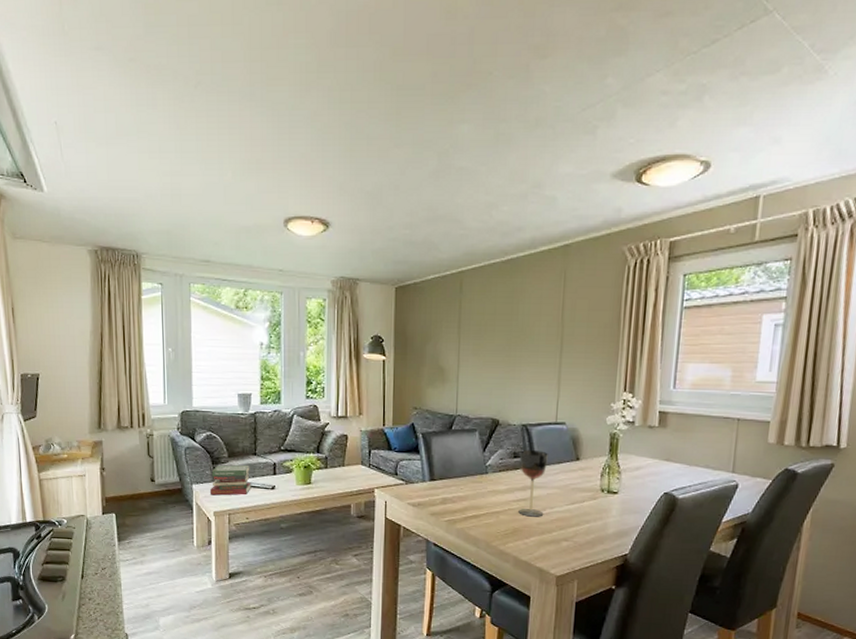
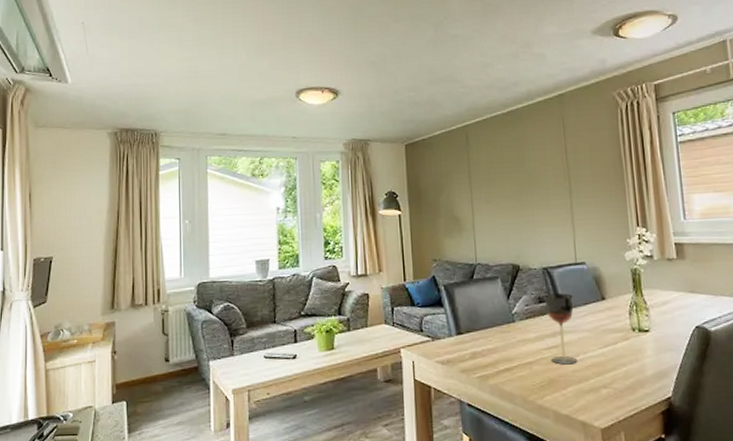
books: present [210,464,251,496] -> none [228,334,272,371]

